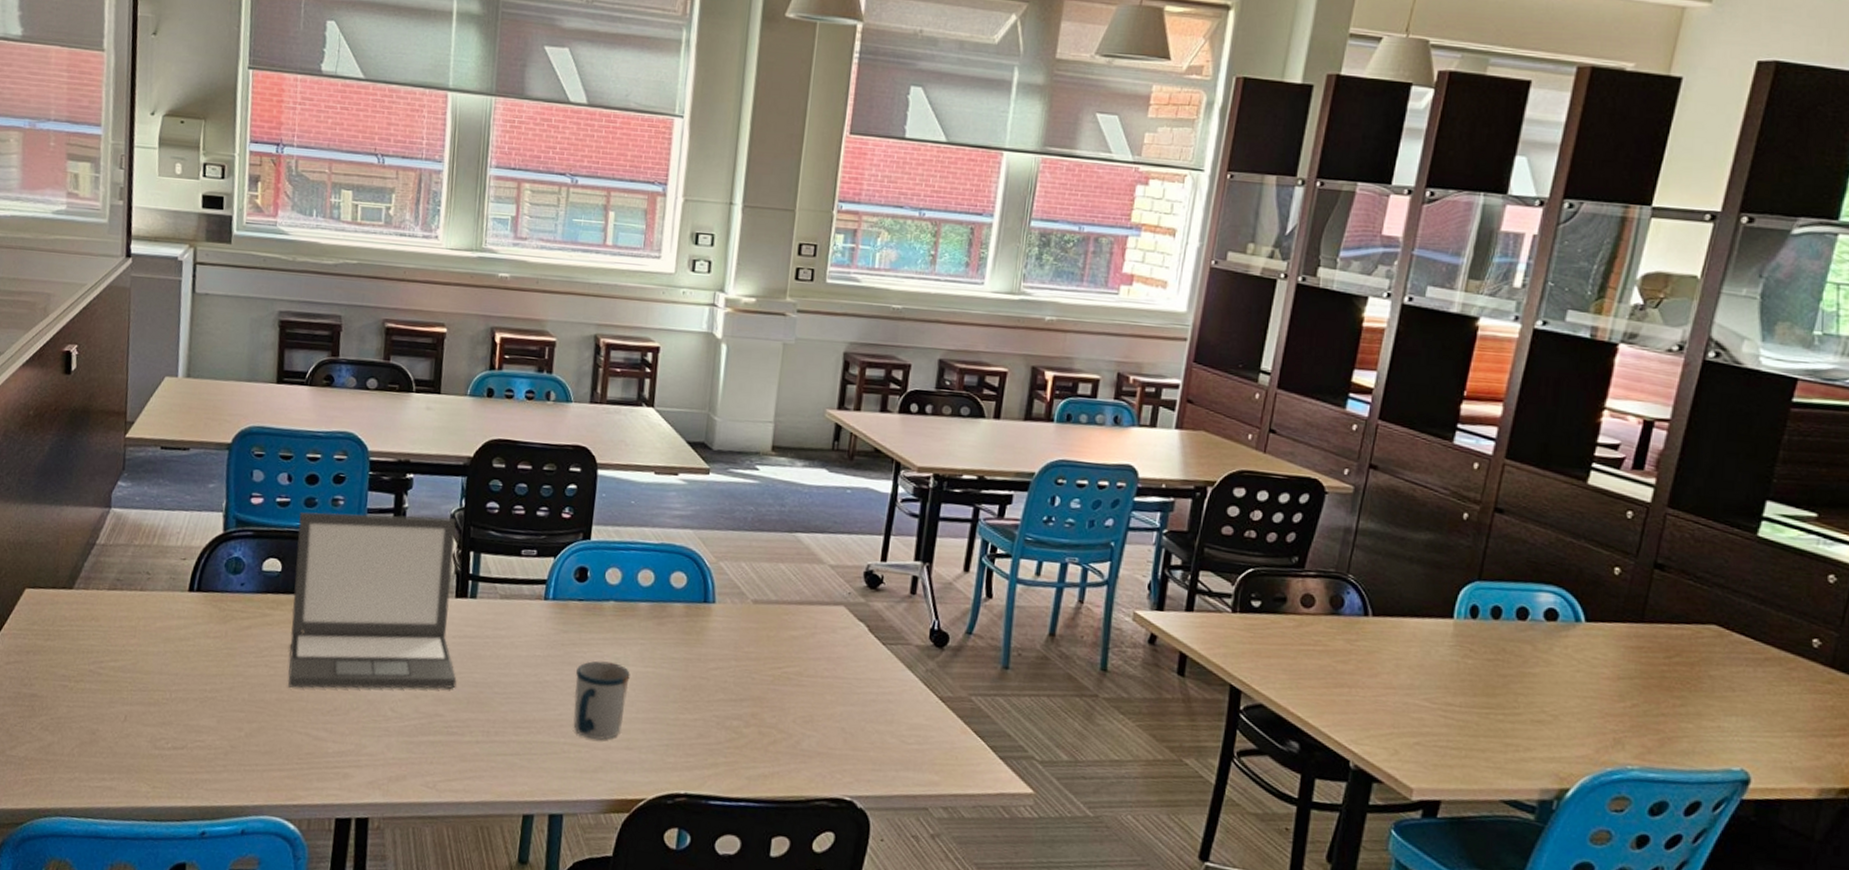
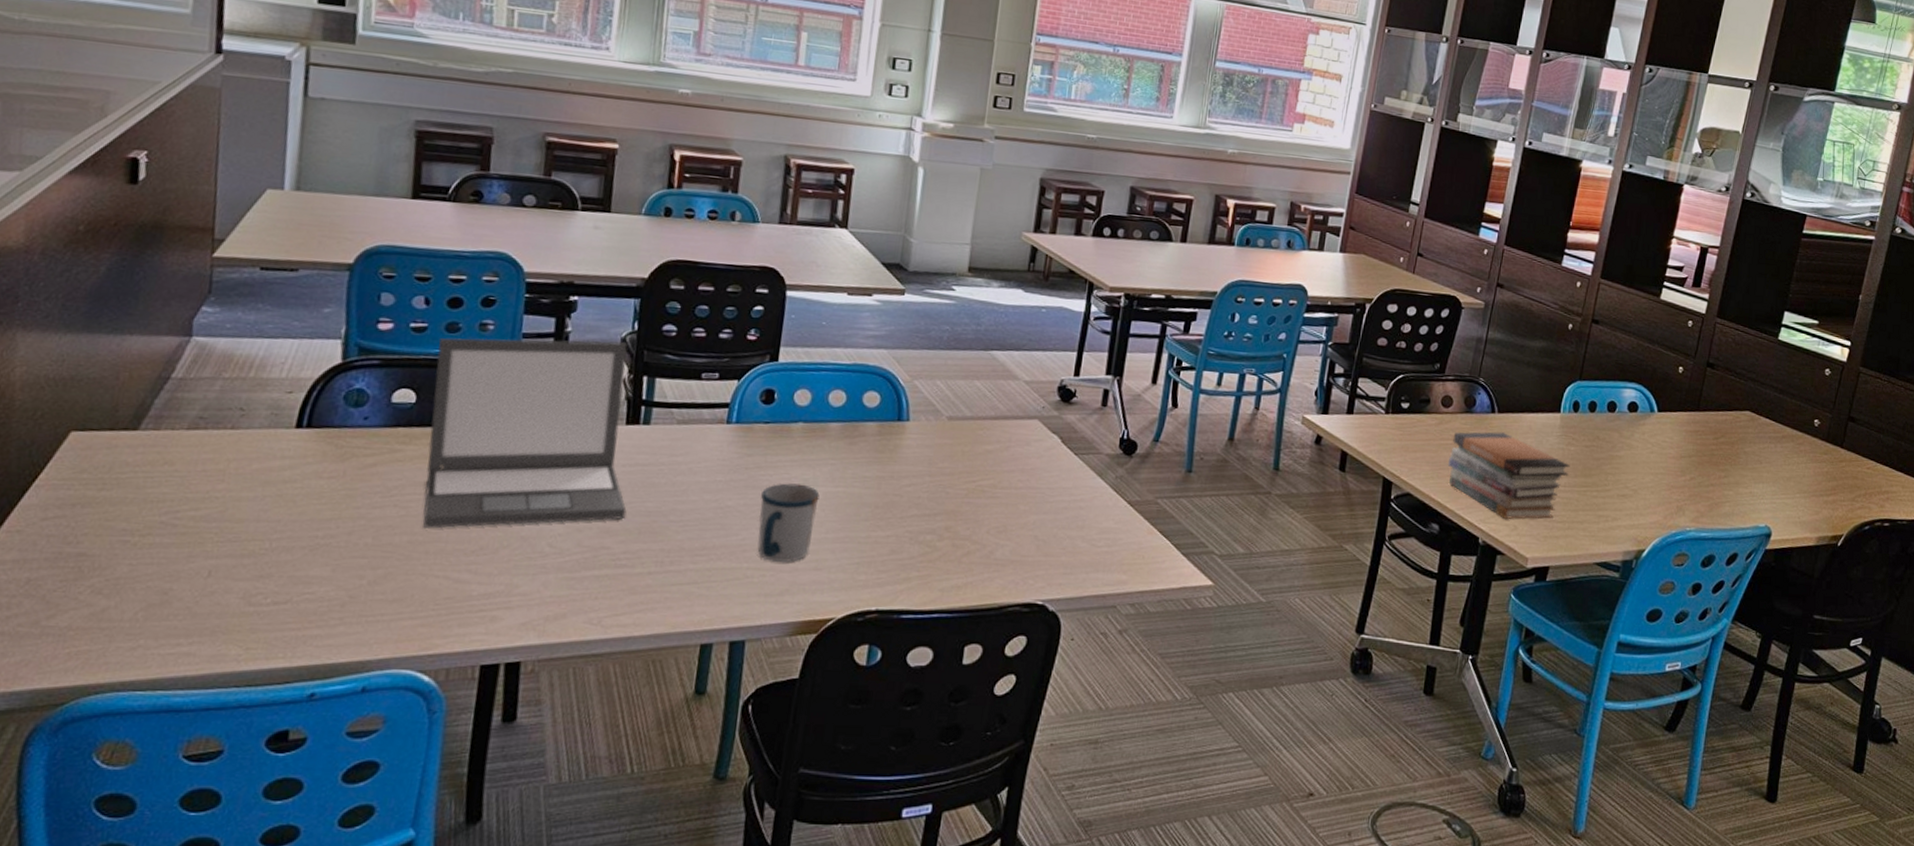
book stack: none [1309,637,1467,744] -> present [1447,432,1570,519]

